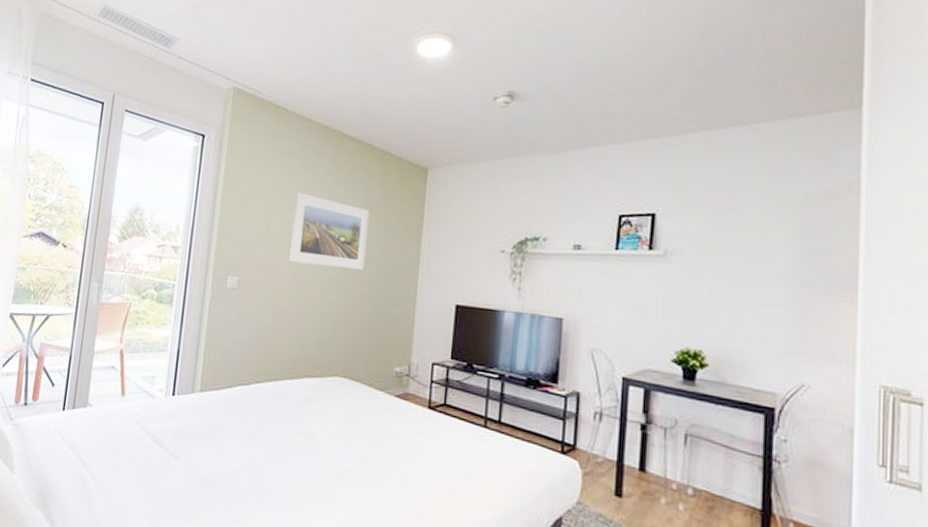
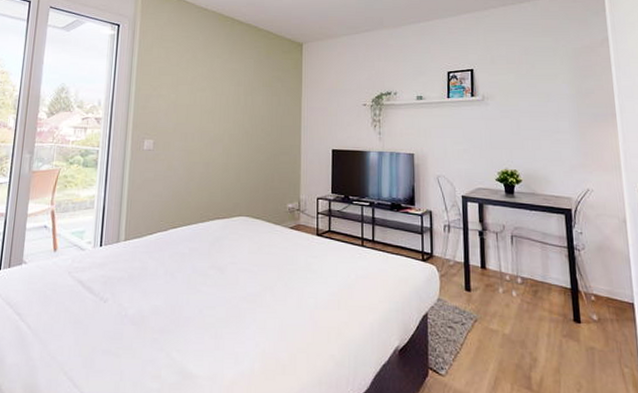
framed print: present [290,192,370,270] -> none [196,67,259,127]

